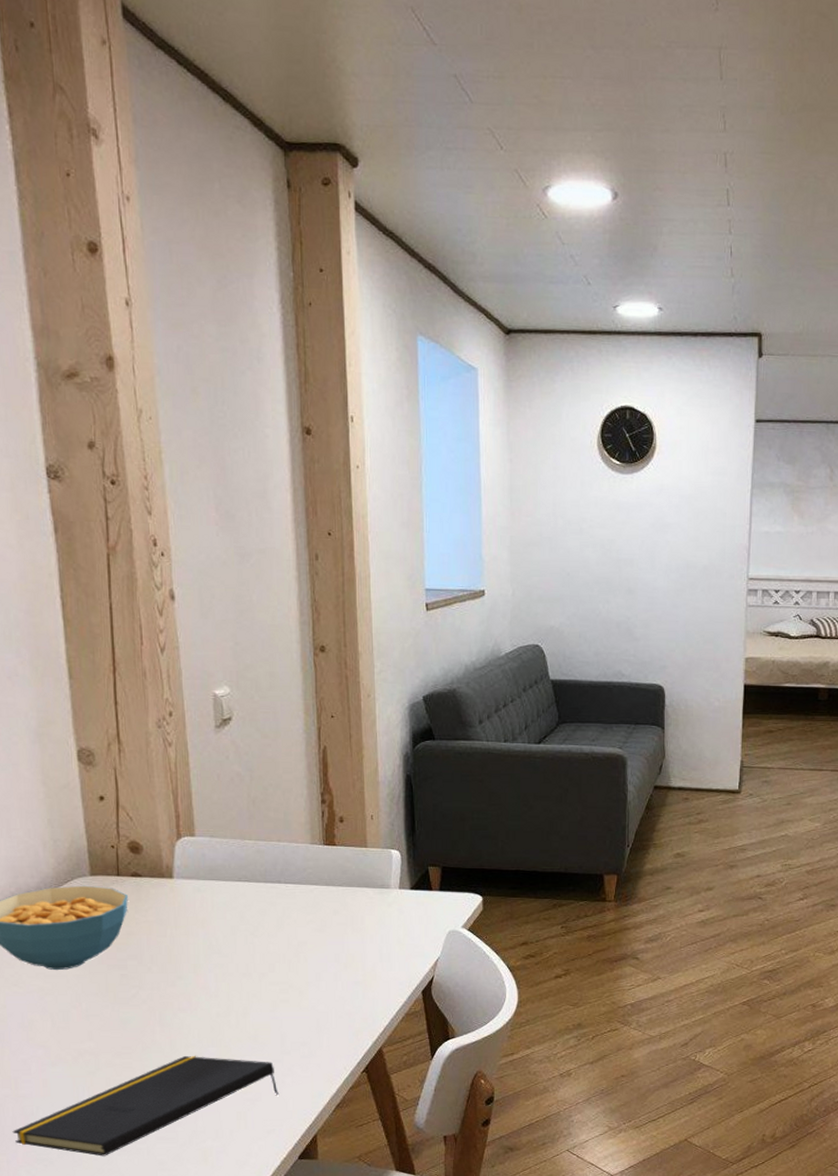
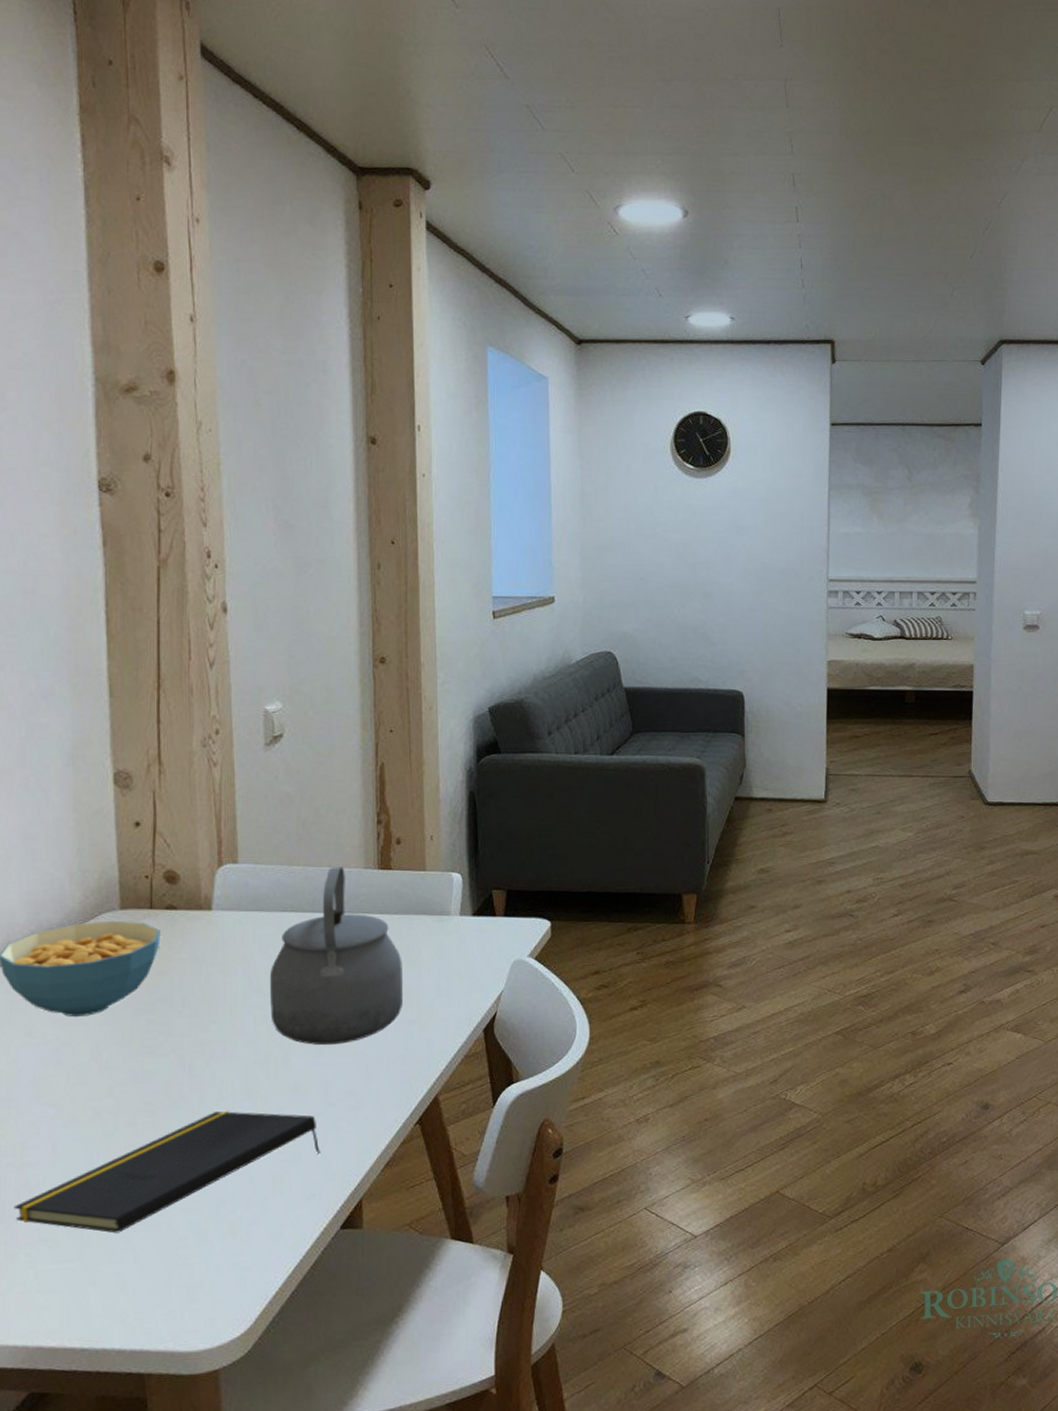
tea kettle: none [227,842,350,1002] -> present [269,867,404,1046]

